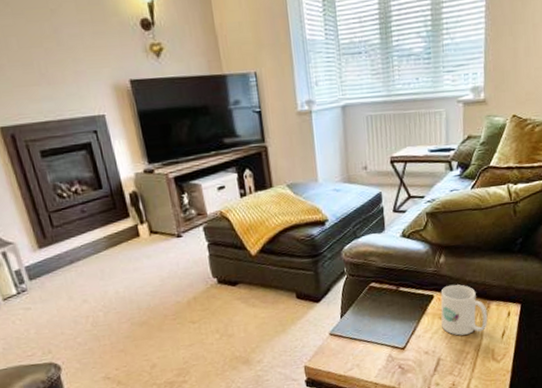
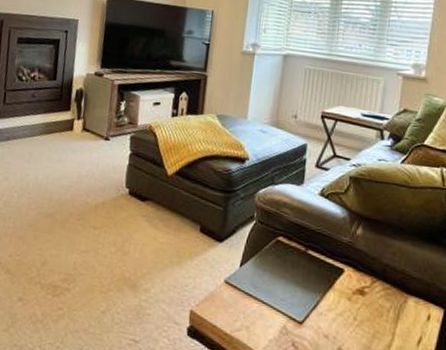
mug: present [440,284,488,336] -> none [348,262,404,330]

